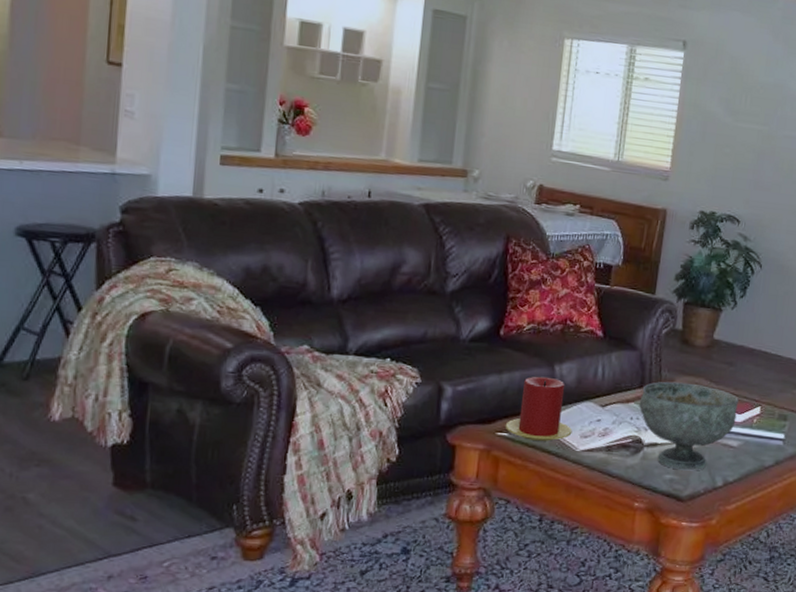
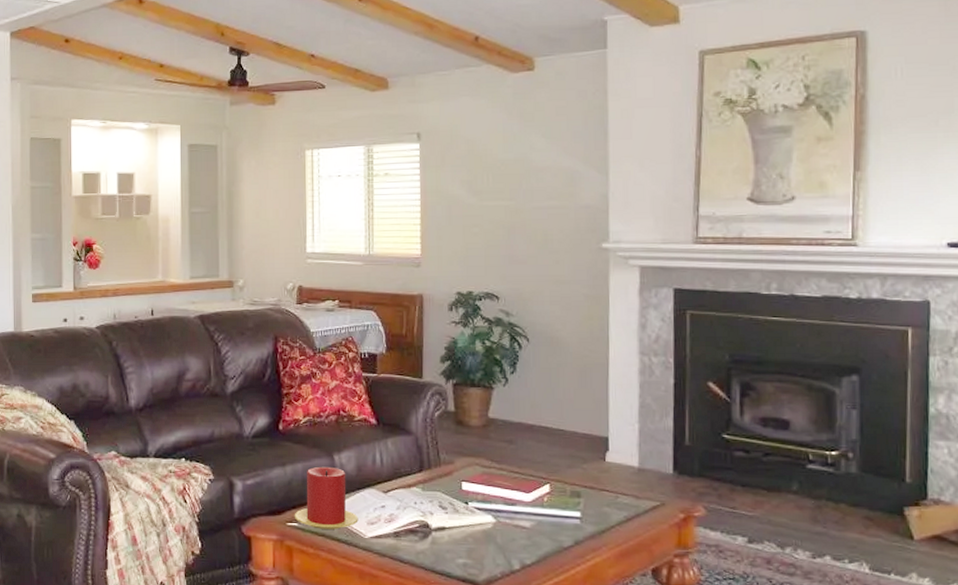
decorative bowl: present [639,381,739,471] -> none [421,464,525,555]

